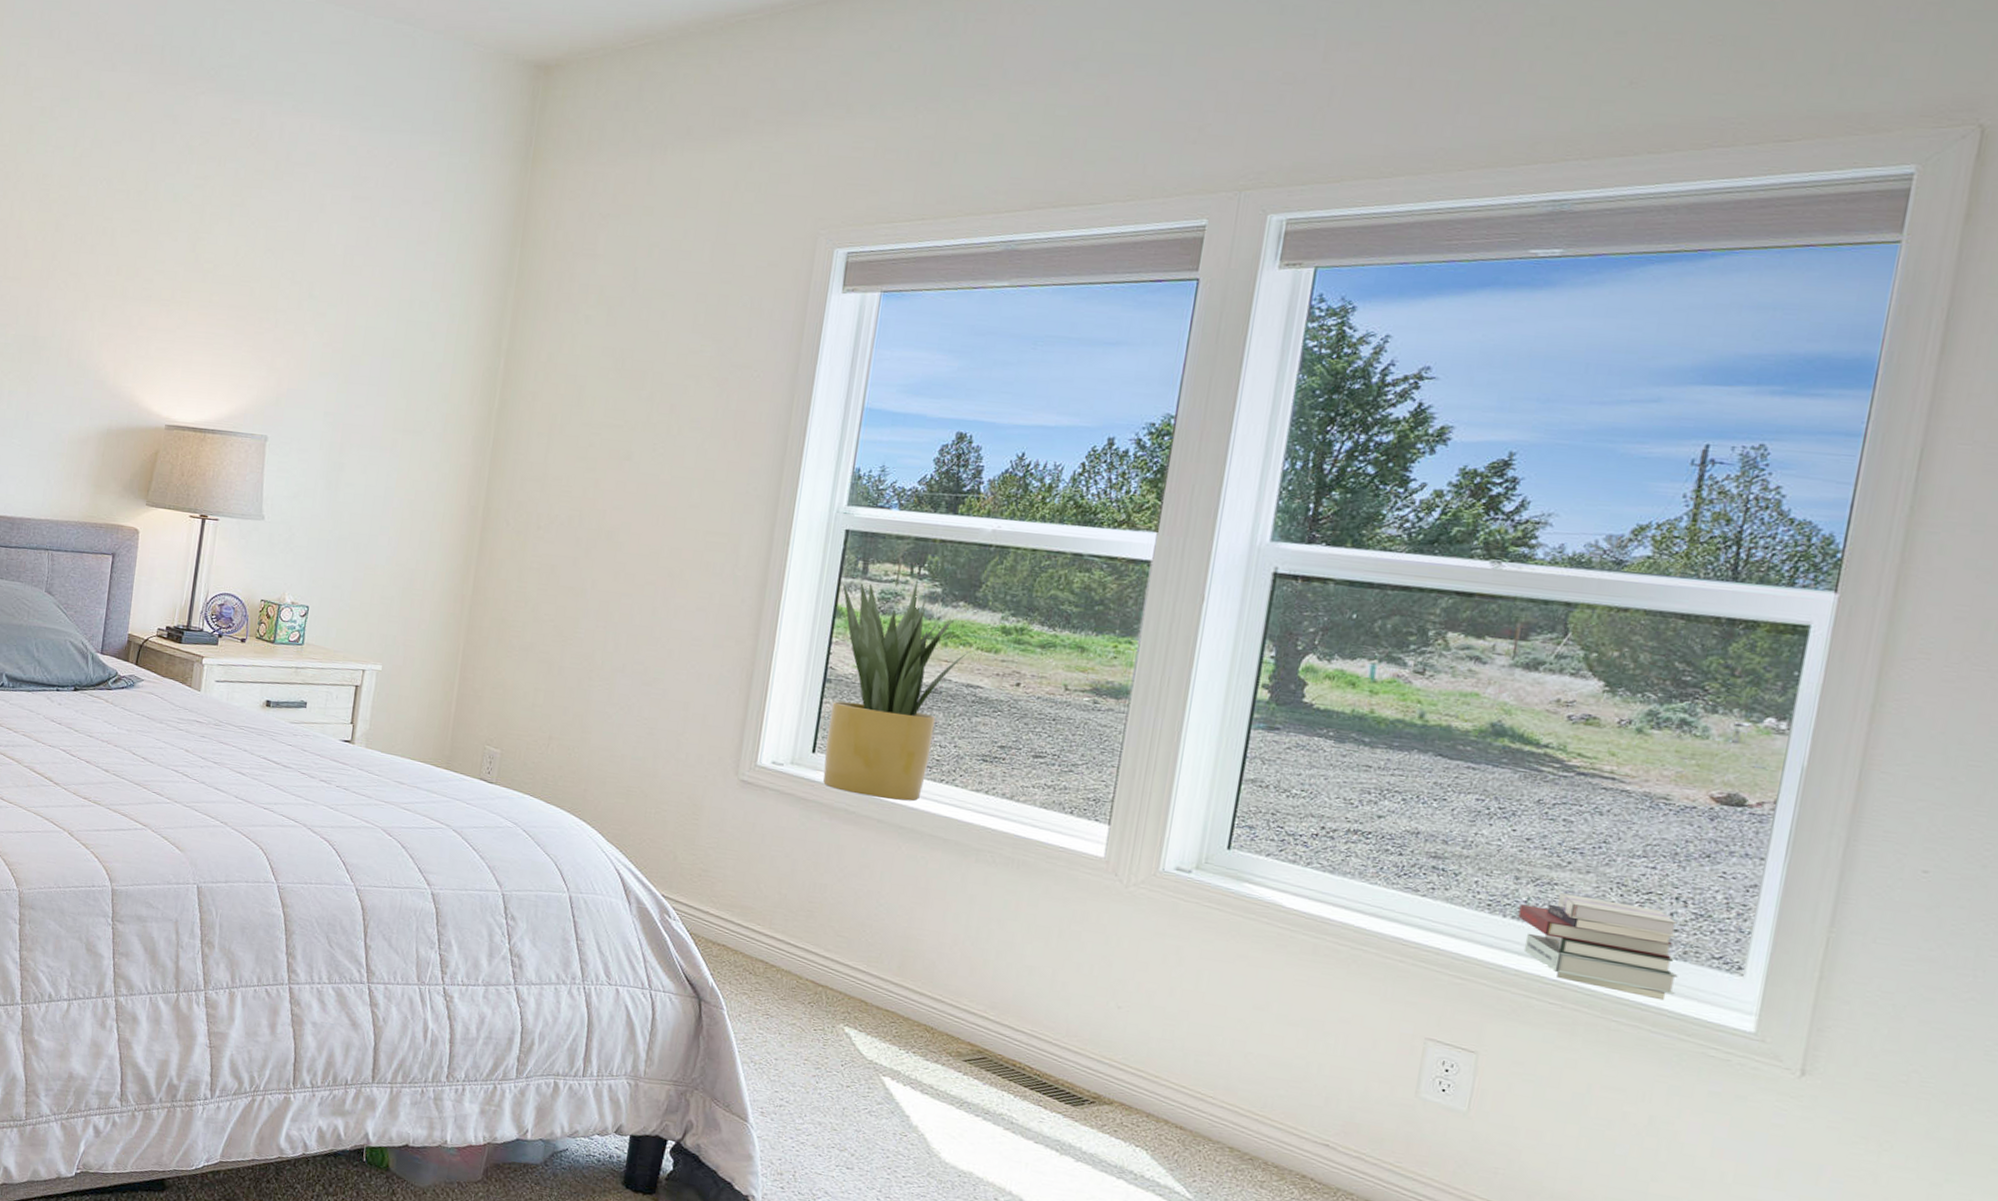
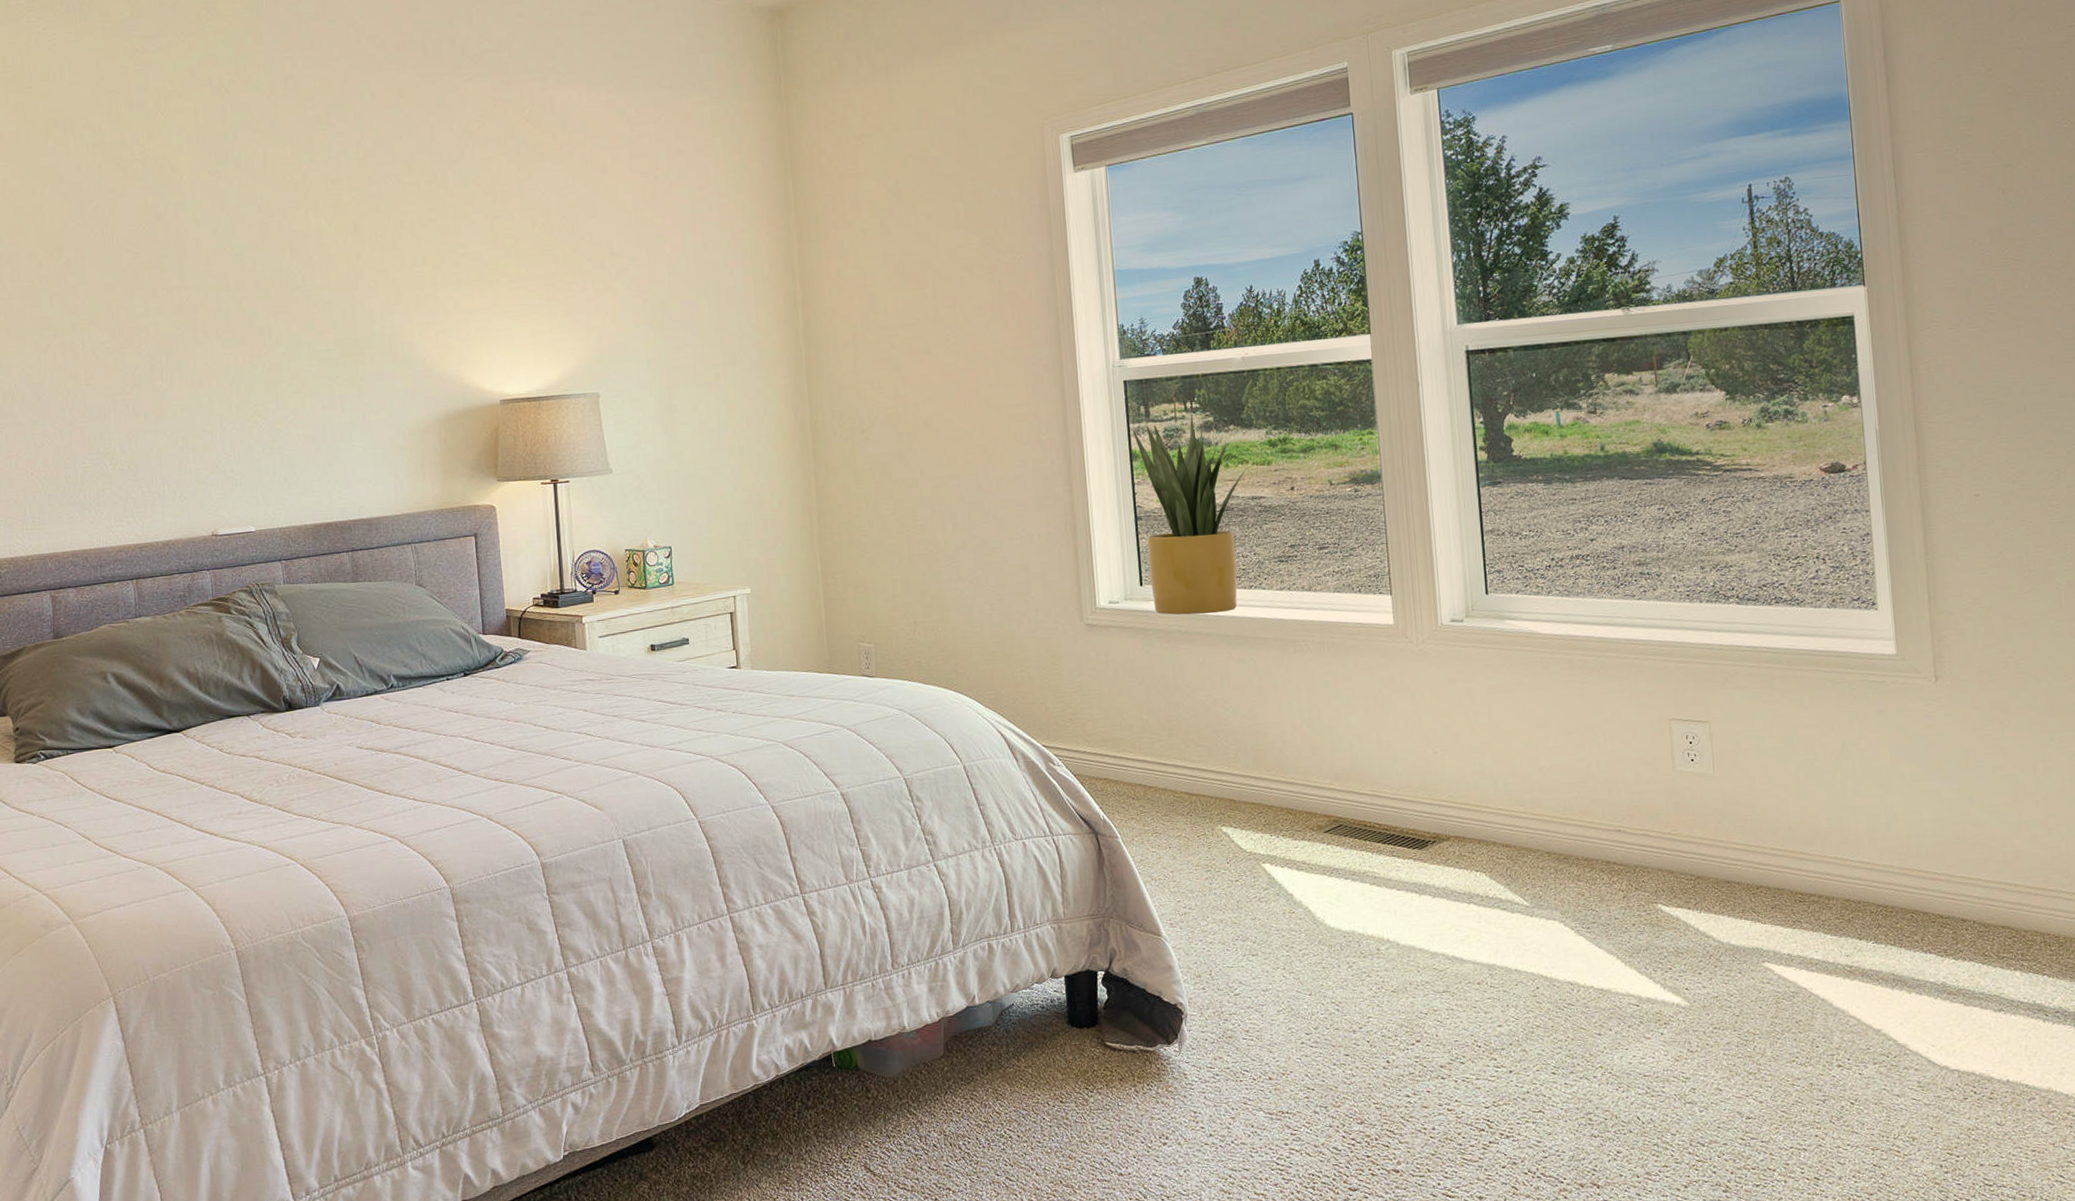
books: present [1518,893,1678,1001] -> none [1710,570,1835,645]

